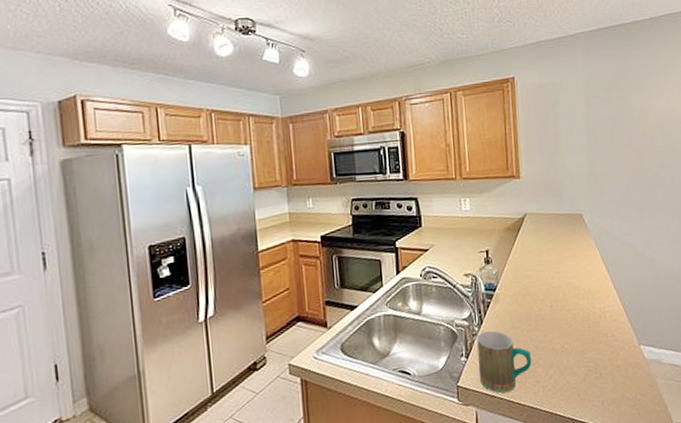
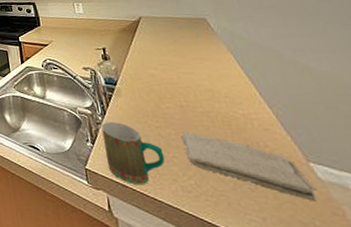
washcloth: none [548,332,642,379] -> present [180,133,317,201]

